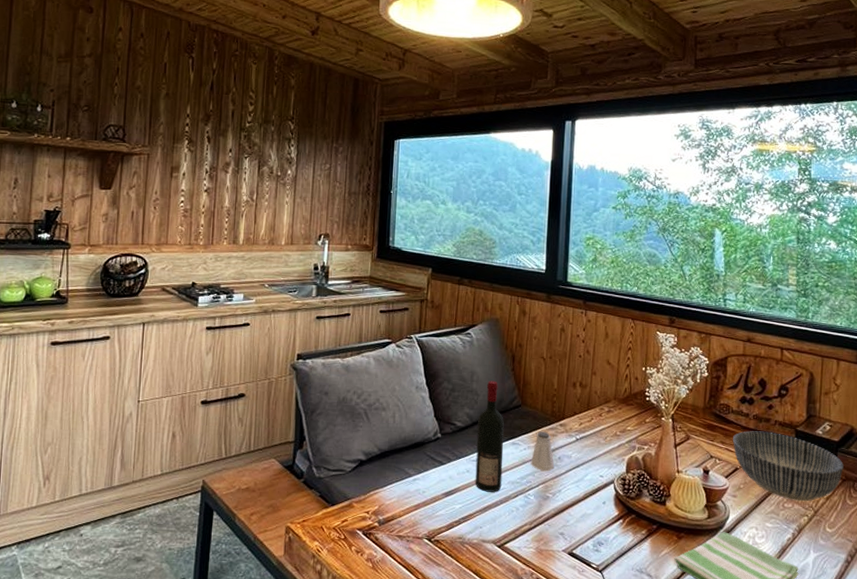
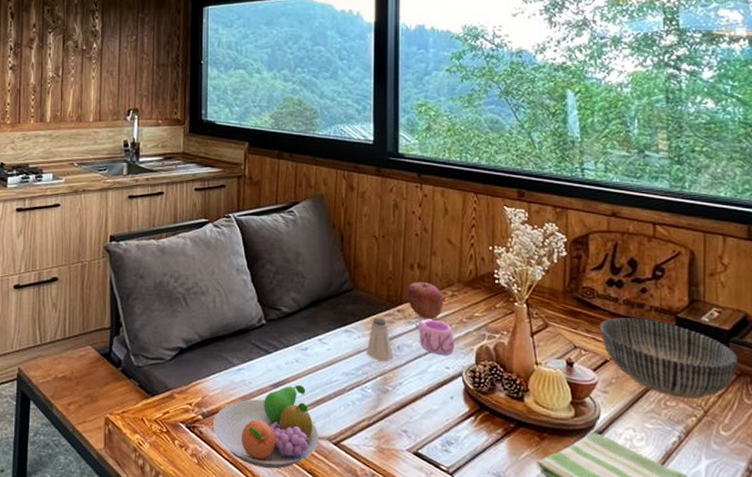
fruit bowl: none [387,493,485,571] -> present [212,385,319,469]
wine bottle: present [475,380,504,492] -> none [305,262,336,384]
apple: none [568,398,600,433] -> present [406,281,443,319]
mug: none [576,433,609,465] -> present [417,320,455,355]

